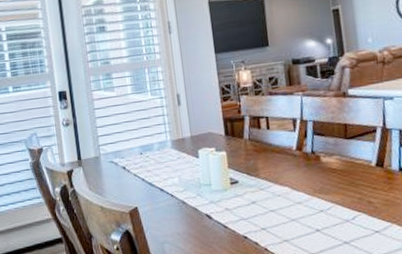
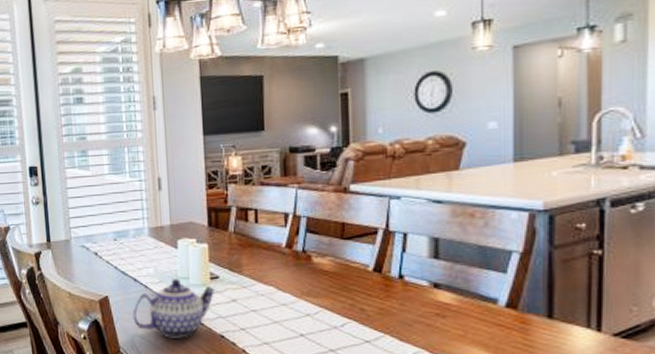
teapot: none [161,186,236,243] -> present [132,279,215,338]

